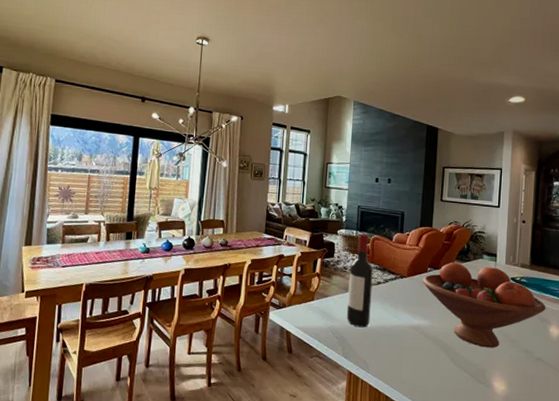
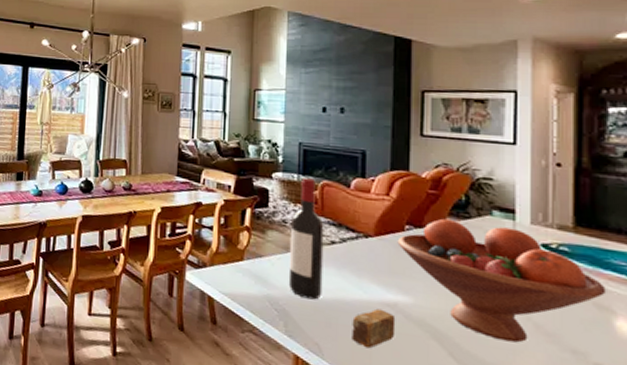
soap bar: none [389,331,419,362] -> present [352,308,396,349]

